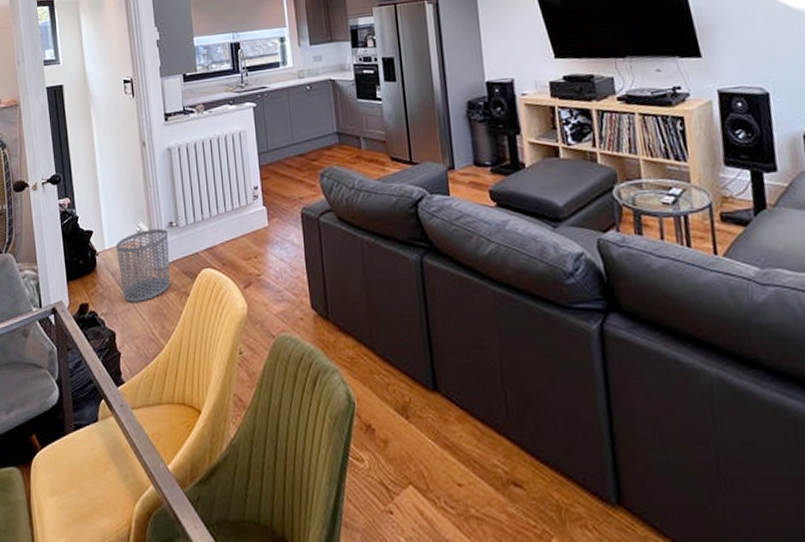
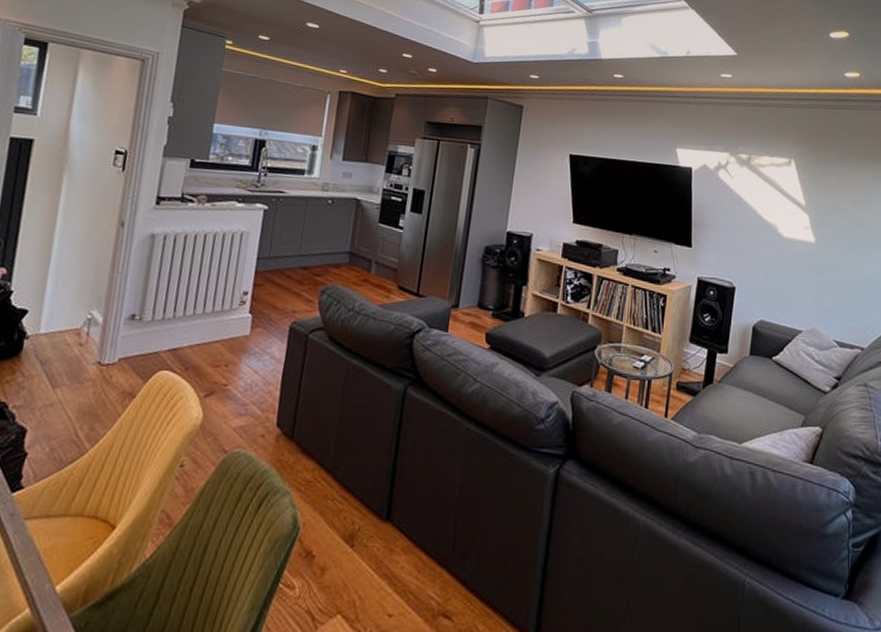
waste bin: present [115,229,171,302] -> none [49,318,127,398]

